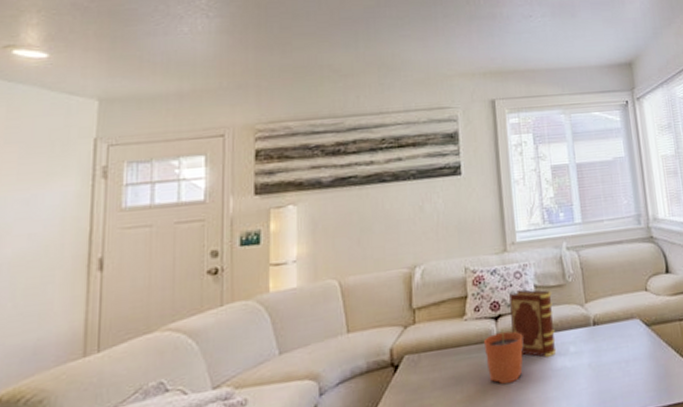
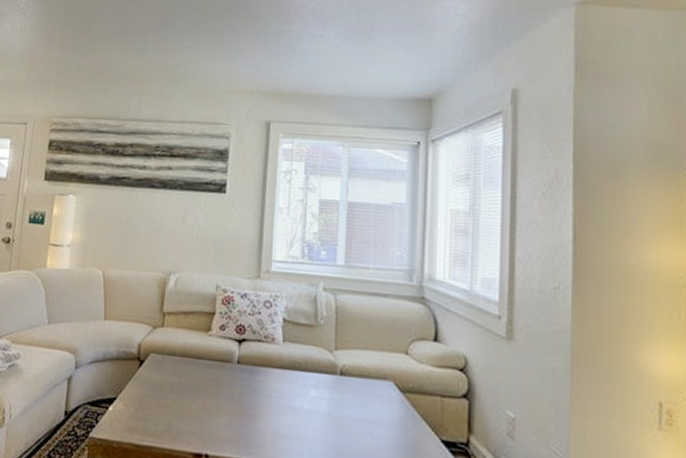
plant pot: present [483,328,524,385] -> none [224,352,264,408]
decorative book: present [509,289,557,357] -> none [253,319,300,394]

